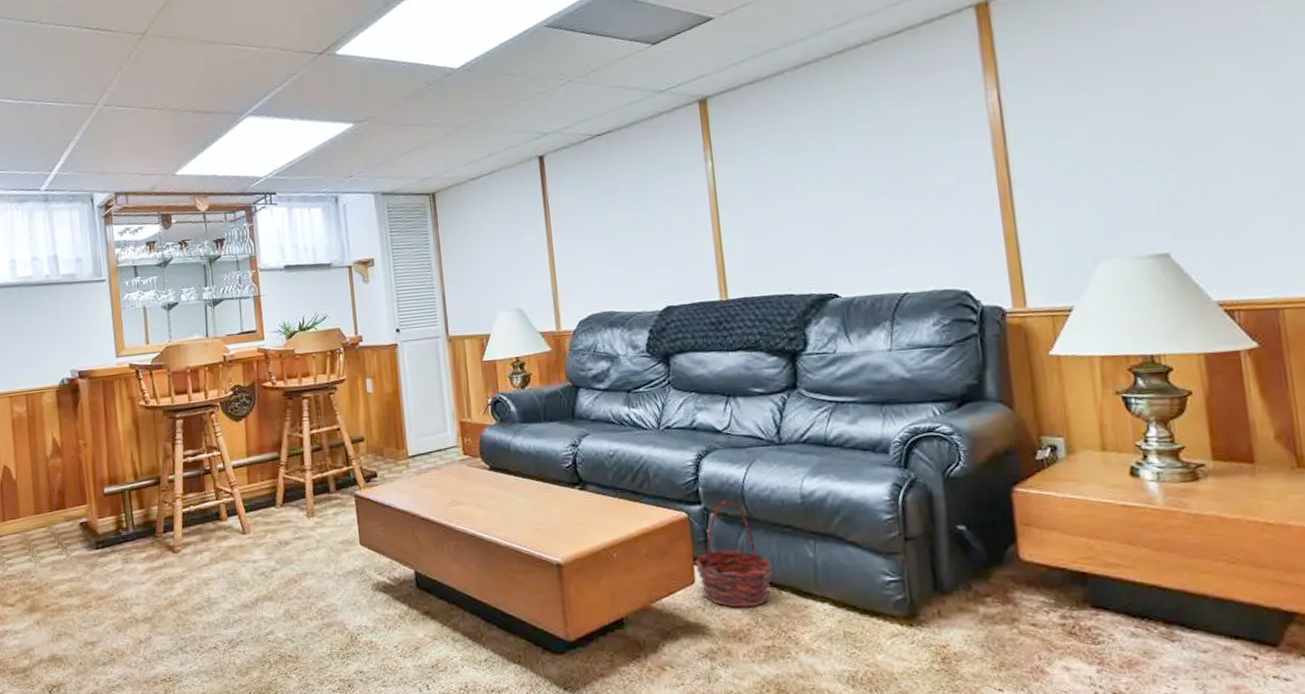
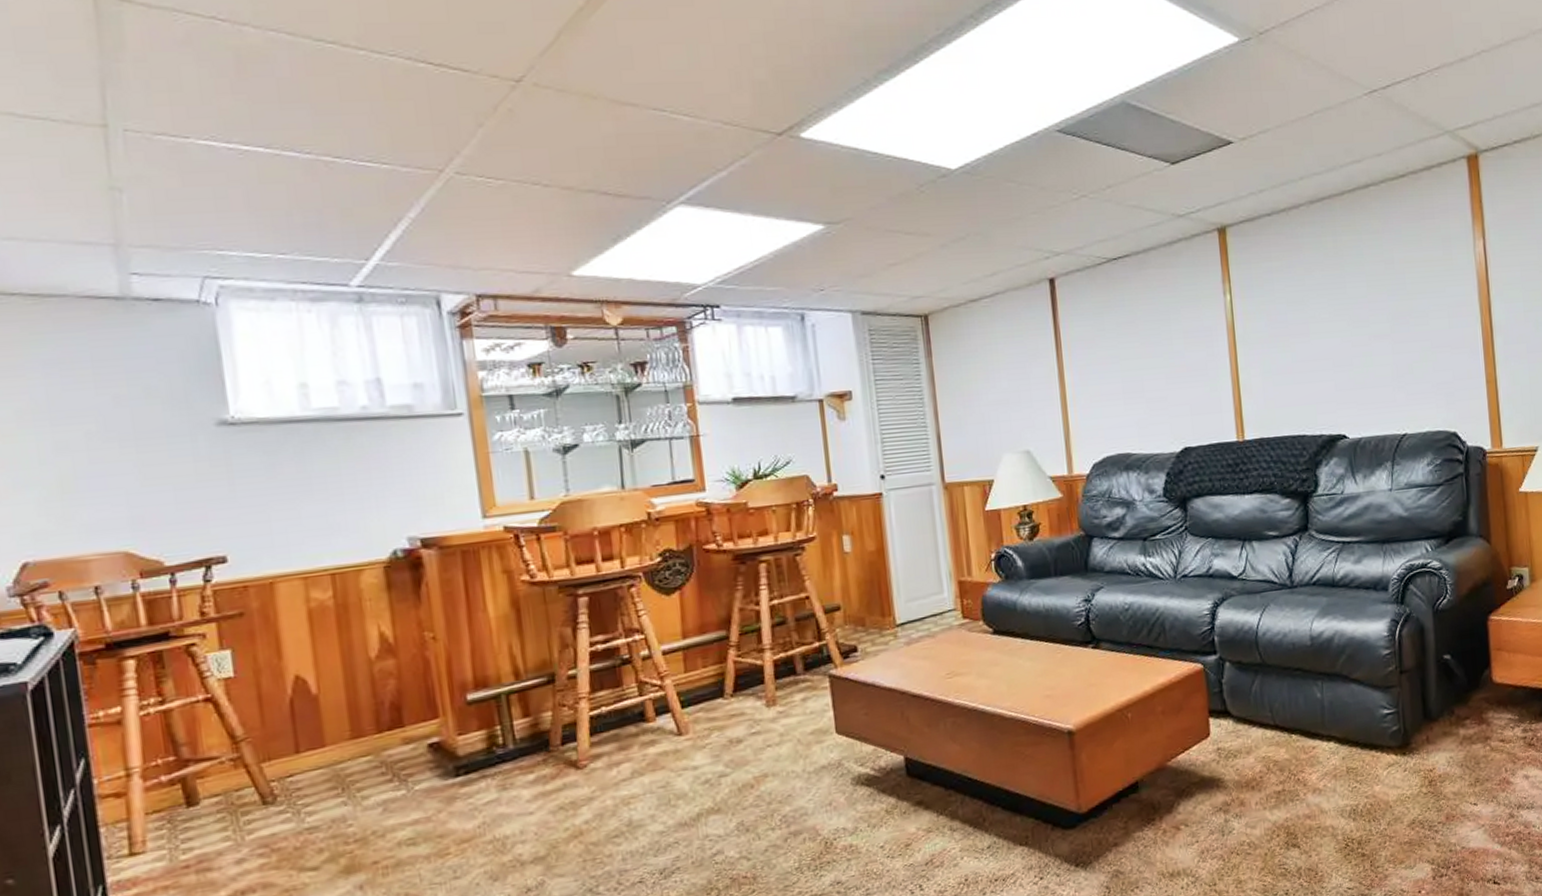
basket: present [694,500,773,608] -> none [1209,648,1284,757]

